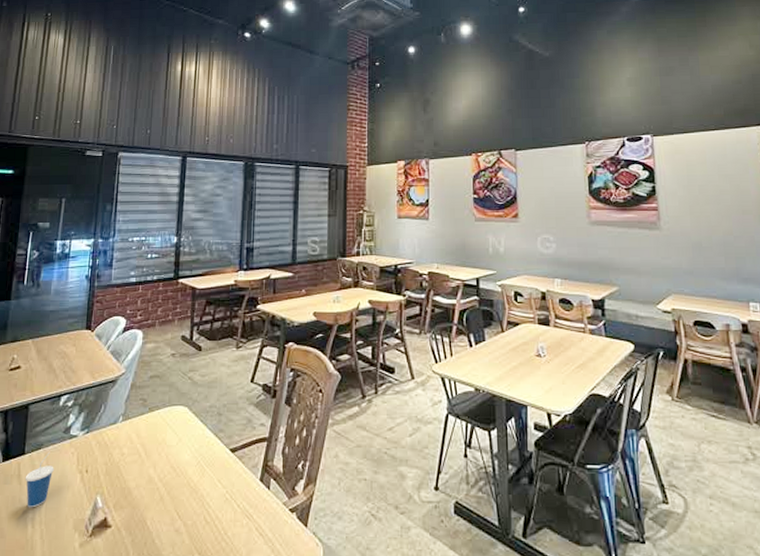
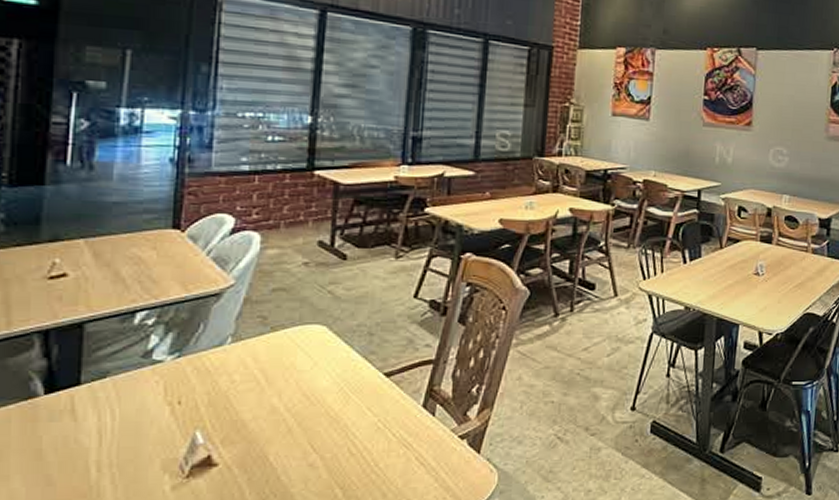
cup: present [25,452,54,508] -> none [82,382,129,449]

